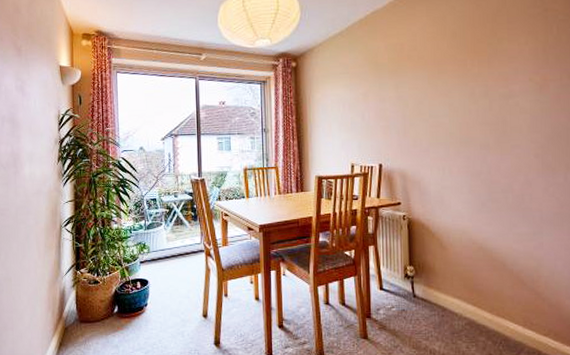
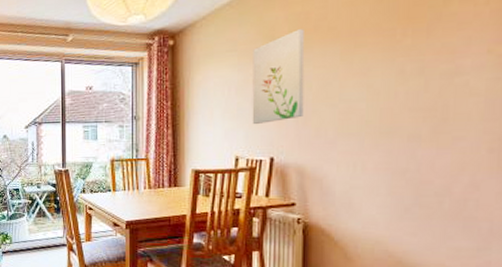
wall art: none [361,57,403,135] -> present [252,29,305,124]

